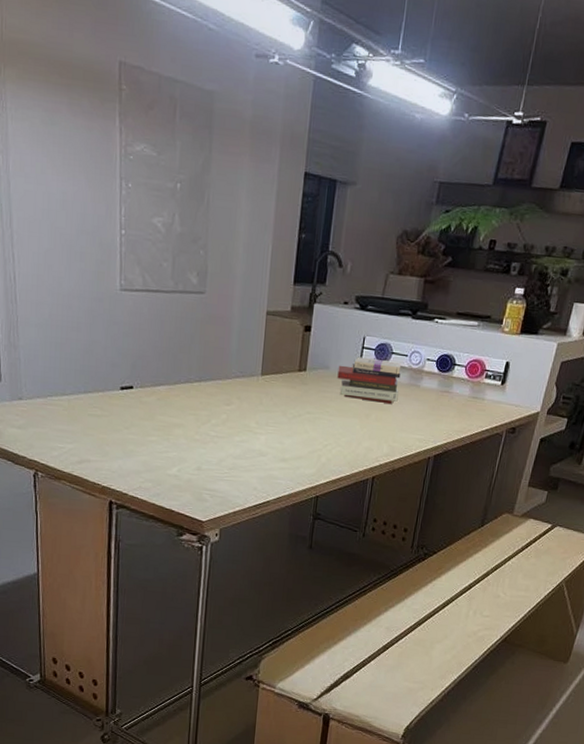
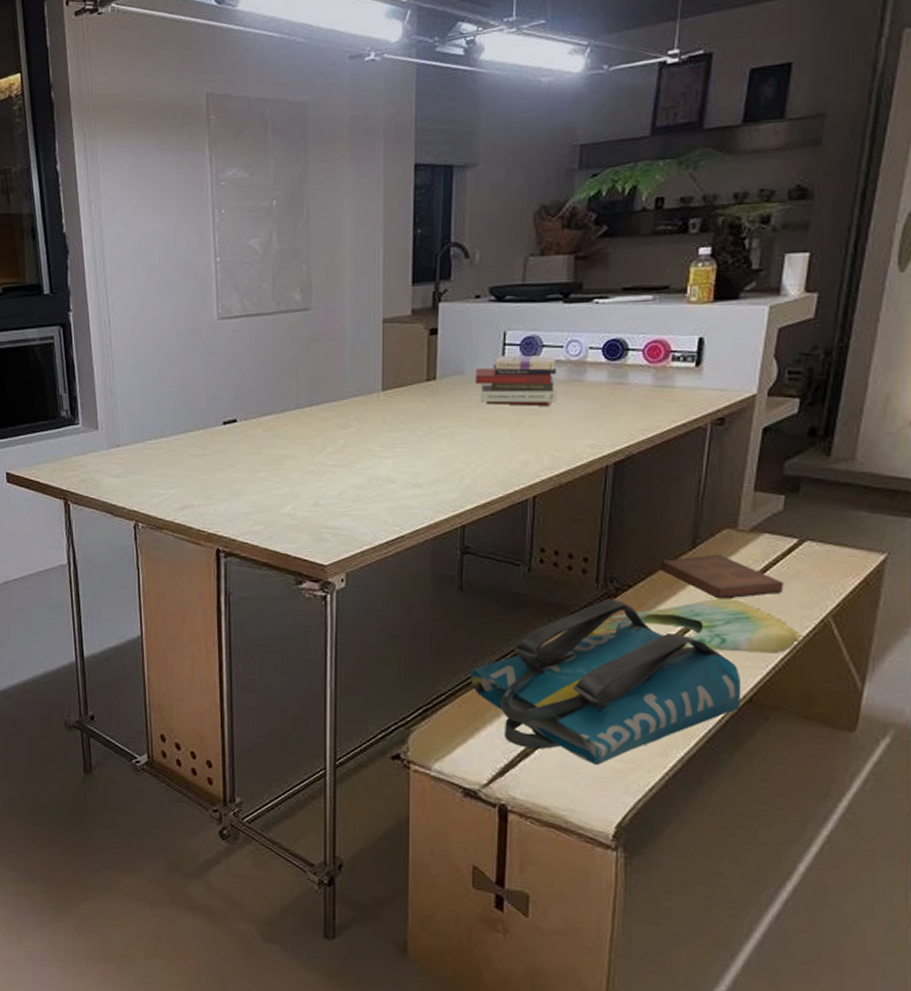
tote bag: none [311,561,501,686] -> present [471,599,742,766]
tote bag: none [401,564,545,607] -> present [588,598,803,654]
book: none [458,532,538,566] -> present [661,555,784,599]

